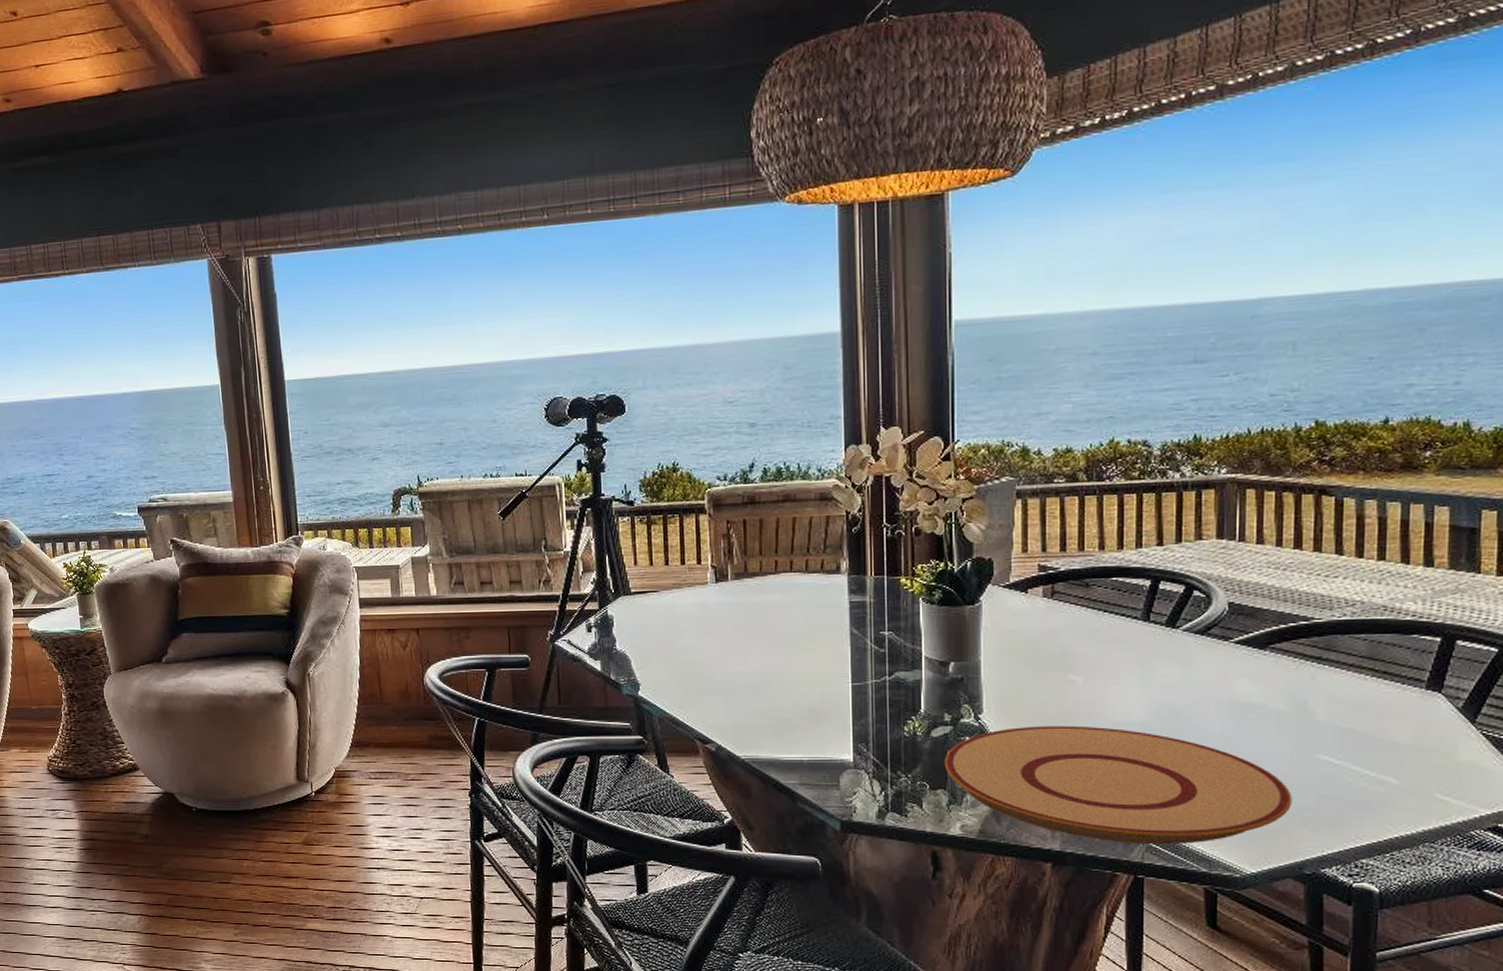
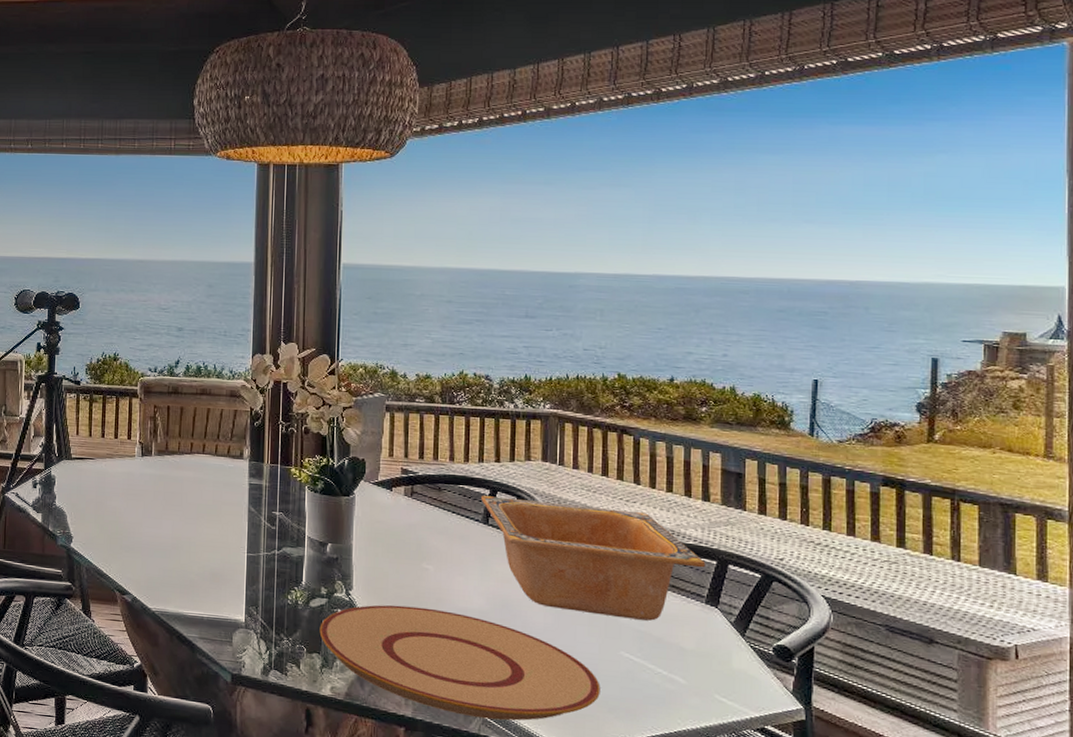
serving bowl: none [1140,587,1427,716] -> present [481,496,706,621]

